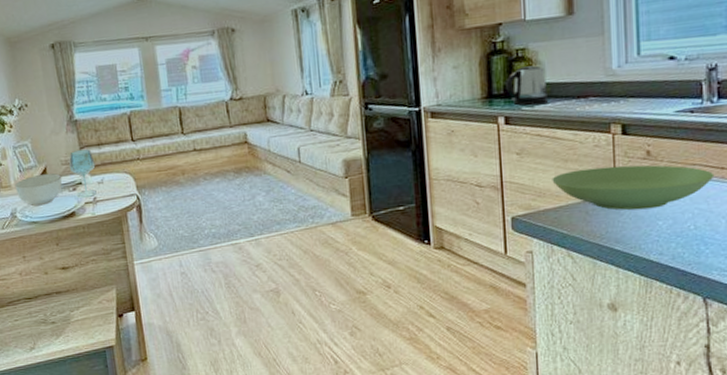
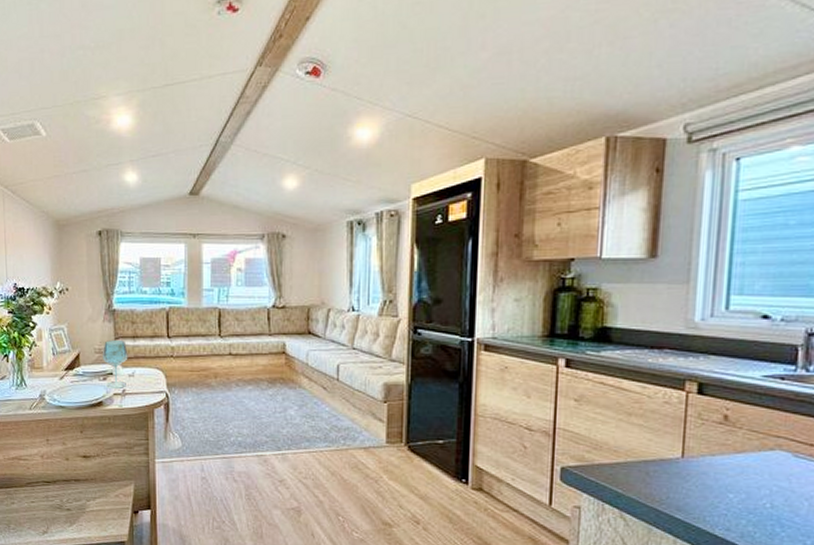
bowl: present [14,173,62,207] -> none [46,359,94,391]
kettle: present [506,65,548,106] -> none [571,308,618,351]
bowl: present [552,165,715,210] -> none [611,425,802,479]

